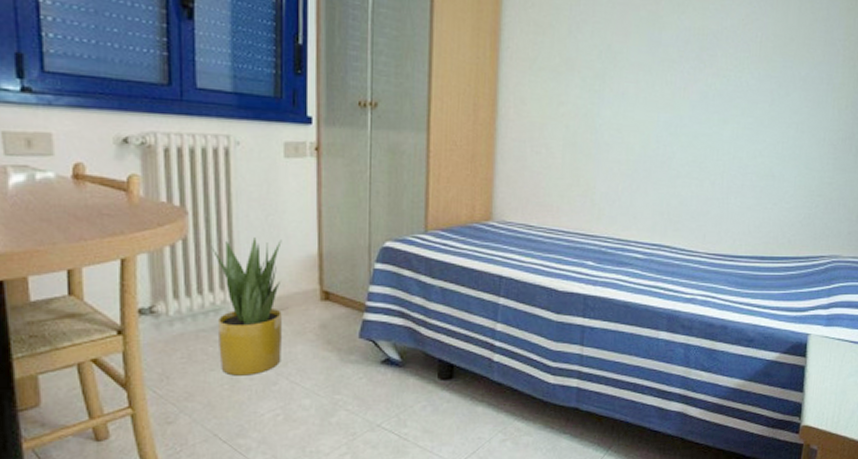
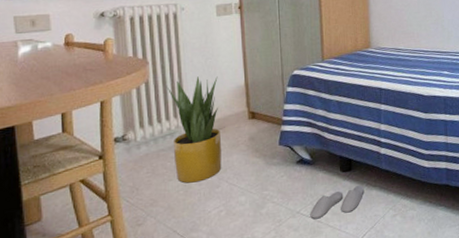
slippers: none [394,399,468,436] -> present [310,185,364,219]

